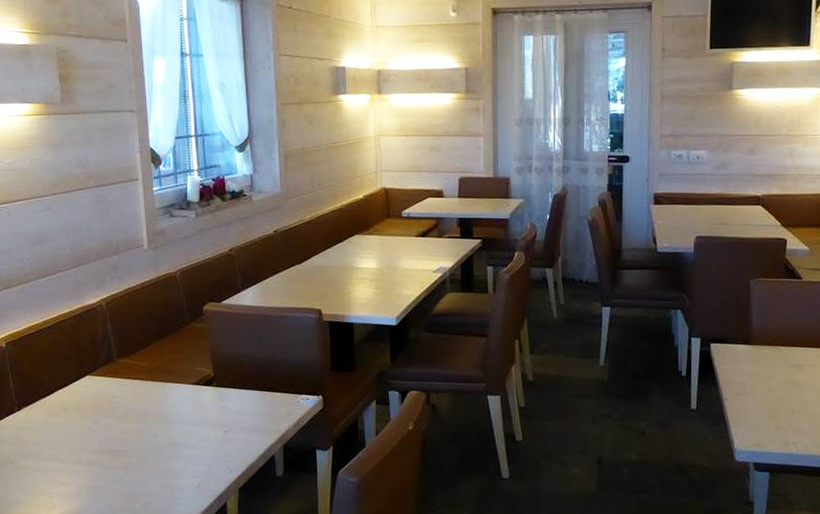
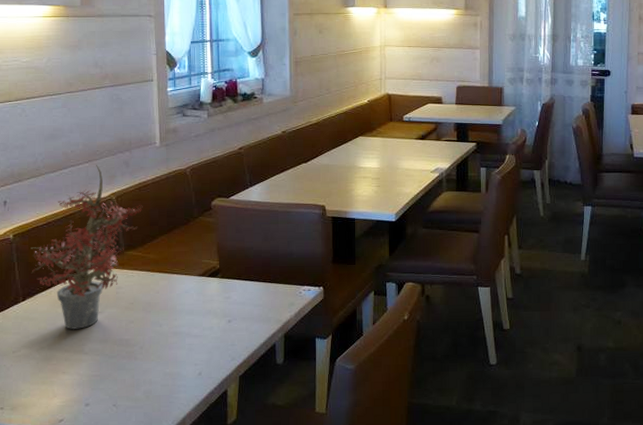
potted plant: none [23,269,134,440] -> present [31,164,143,329]

